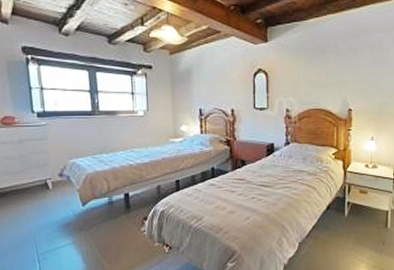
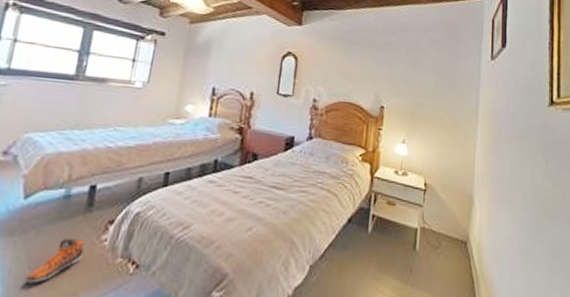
sneaker: none [98,231,132,261] -> present [24,239,85,283]

